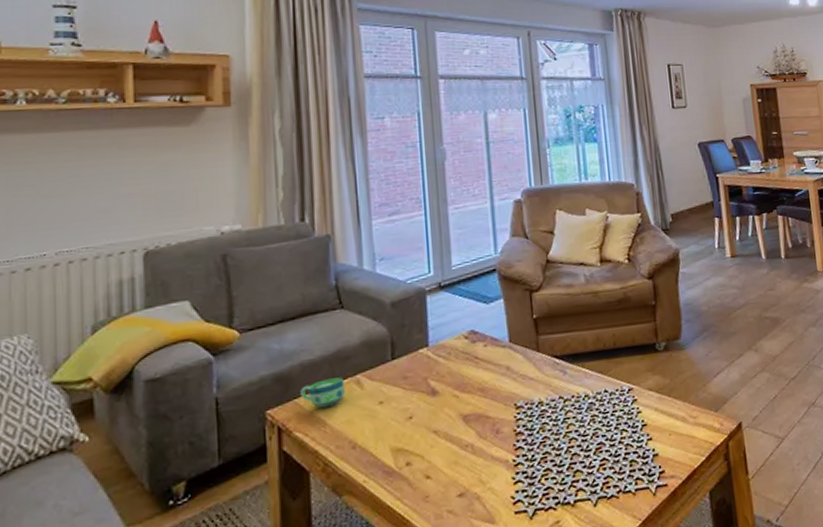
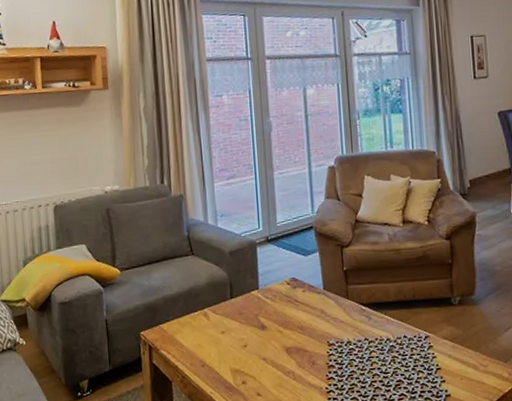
cup: present [300,377,345,409] -> none [164,310,196,333]

